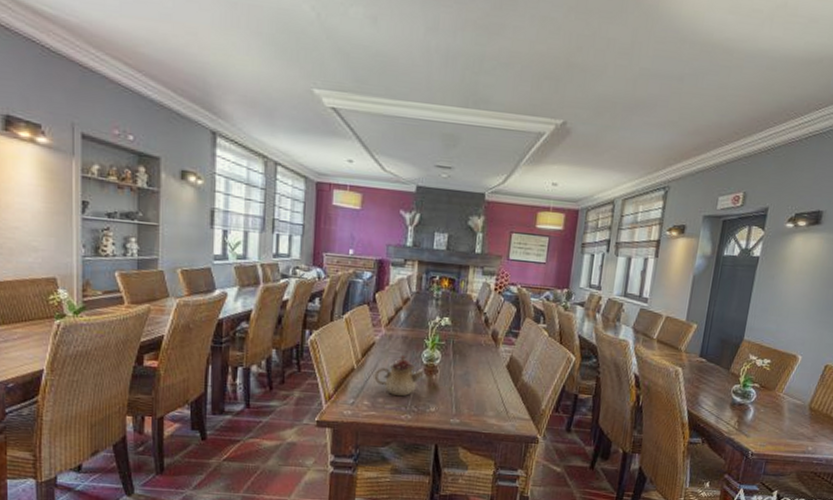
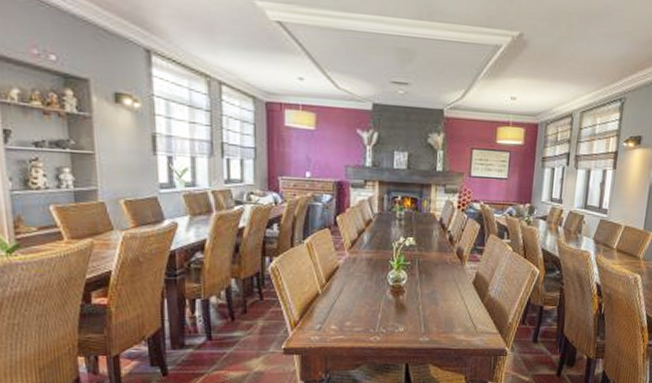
teapot: present [374,354,424,397] -> none [340,277,391,319]

